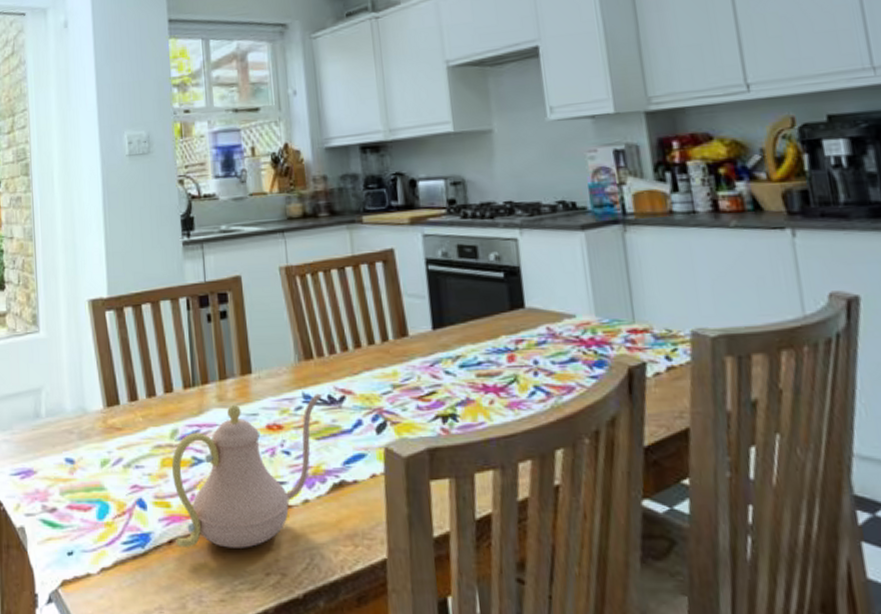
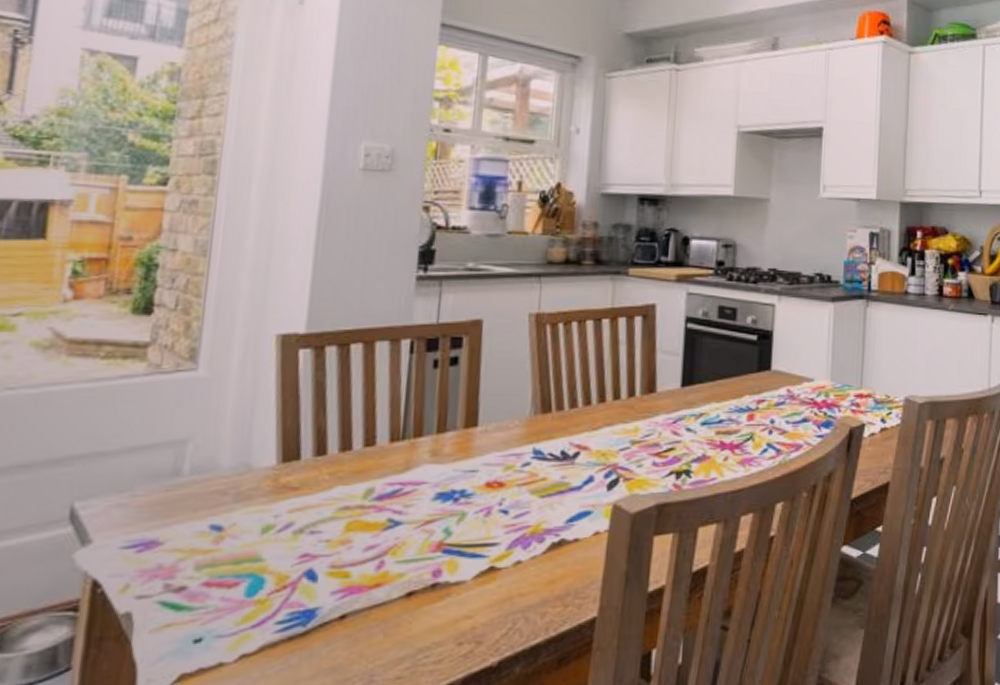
teapot: present [171,393,323,548] -> none [350,449,556,622]

